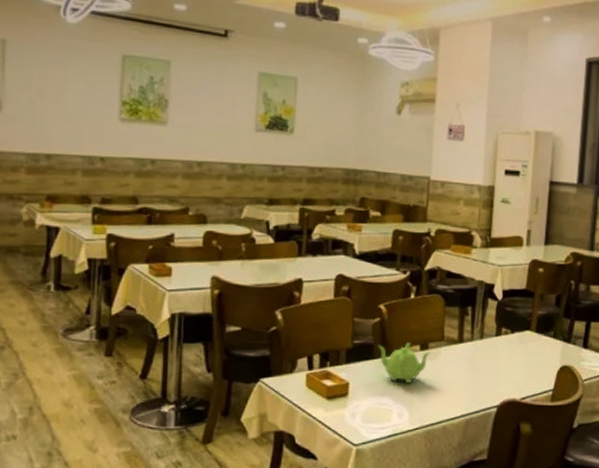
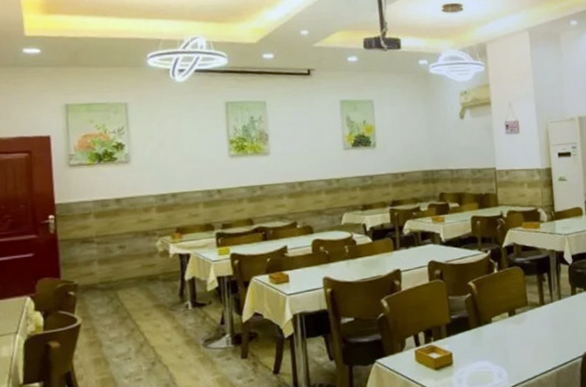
teapot: present [378,342,431,383] -> none [473,311,519,347]

